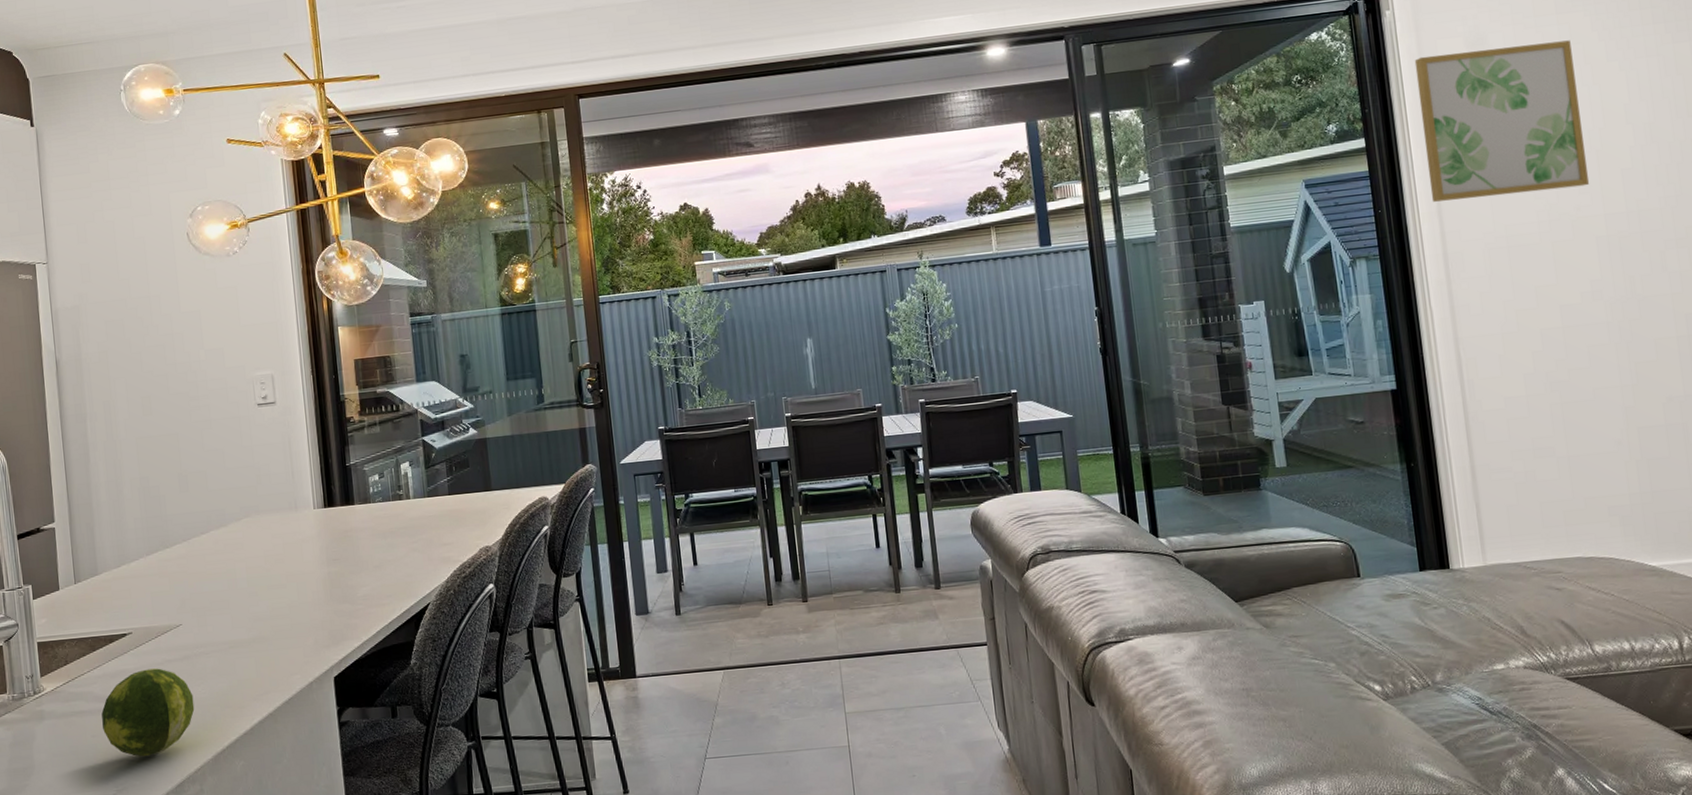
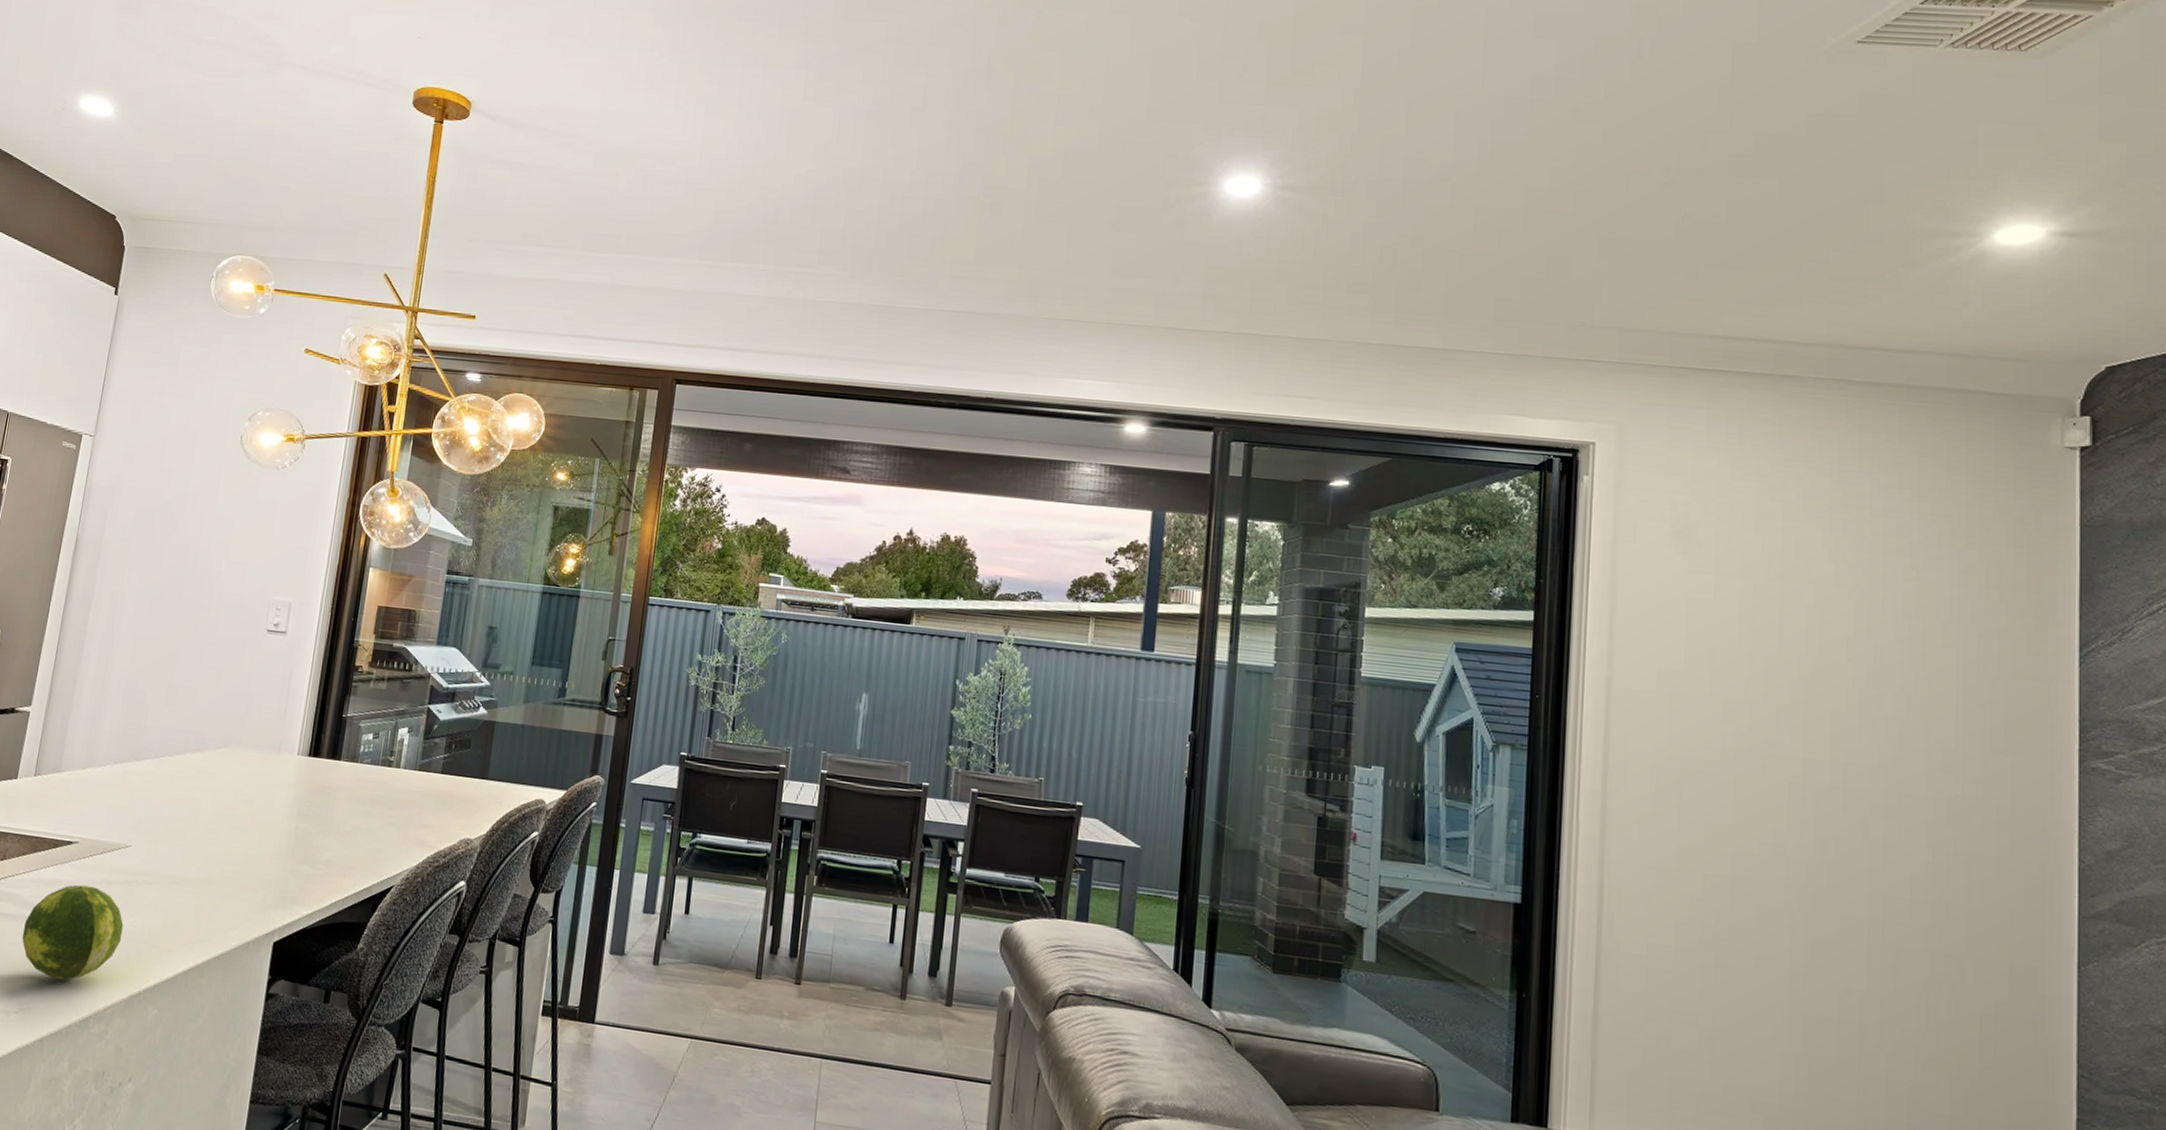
wall art: present [1414,40,1590,202] -> none [1600,534,1795,722]

